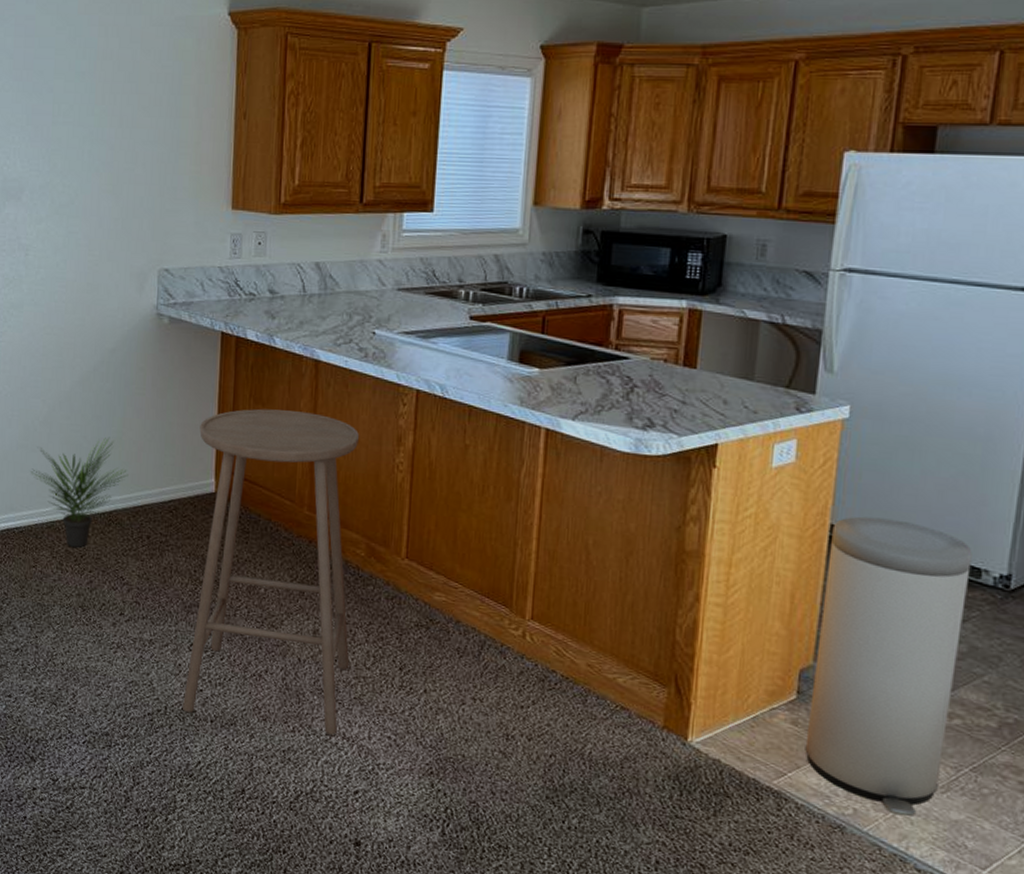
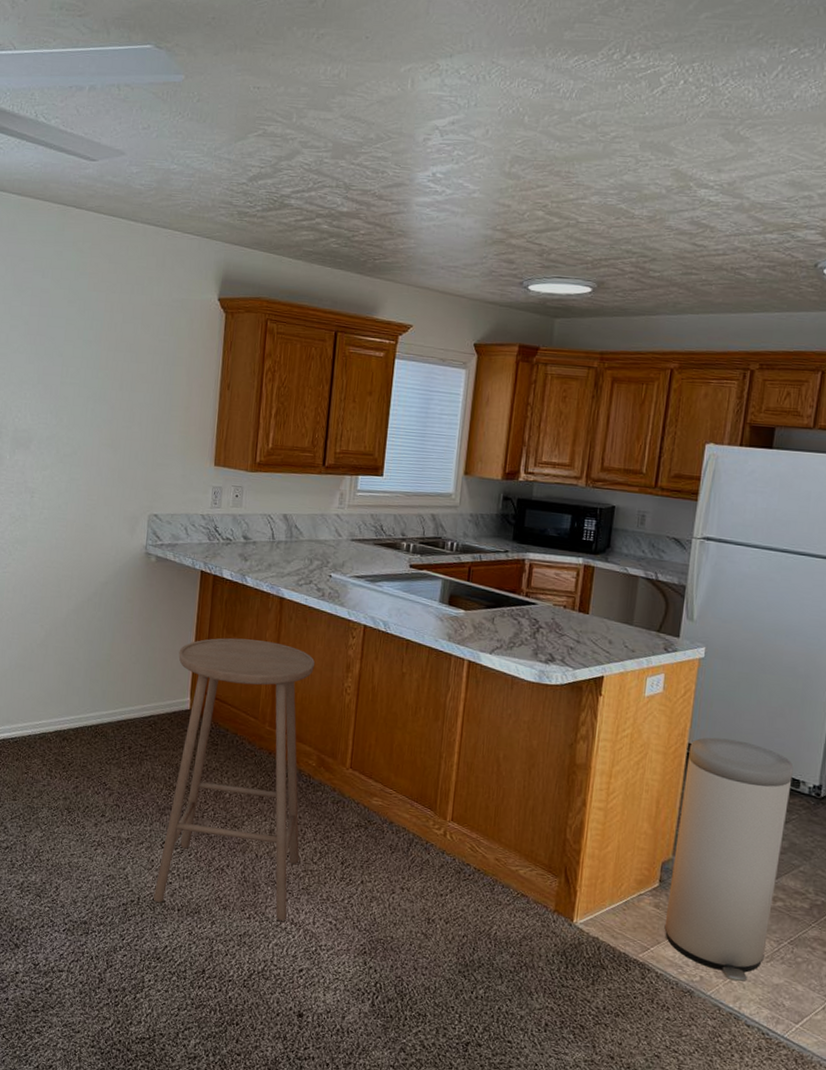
potted plant: present [31,437,128,548] -> none [27,659,114,757]

